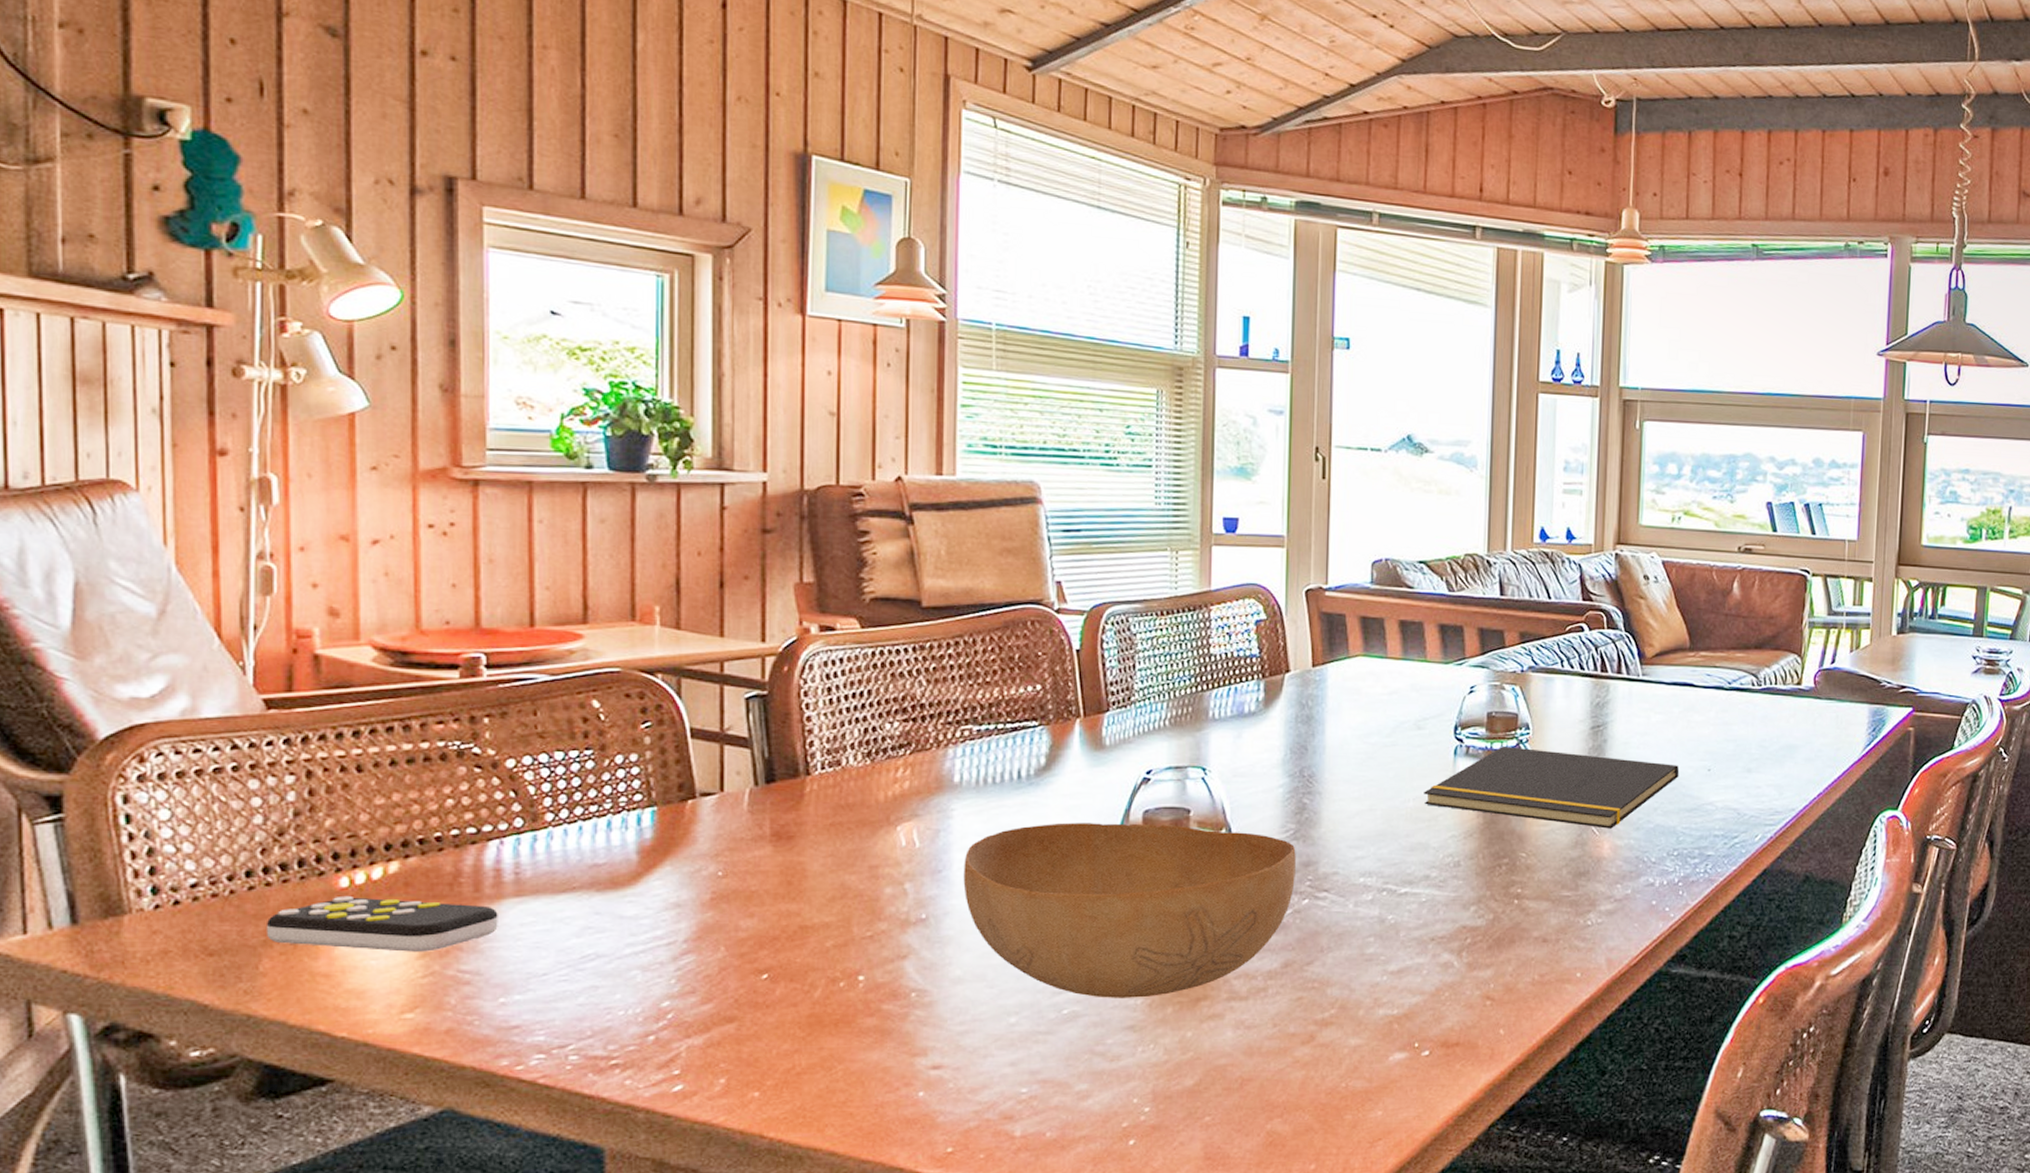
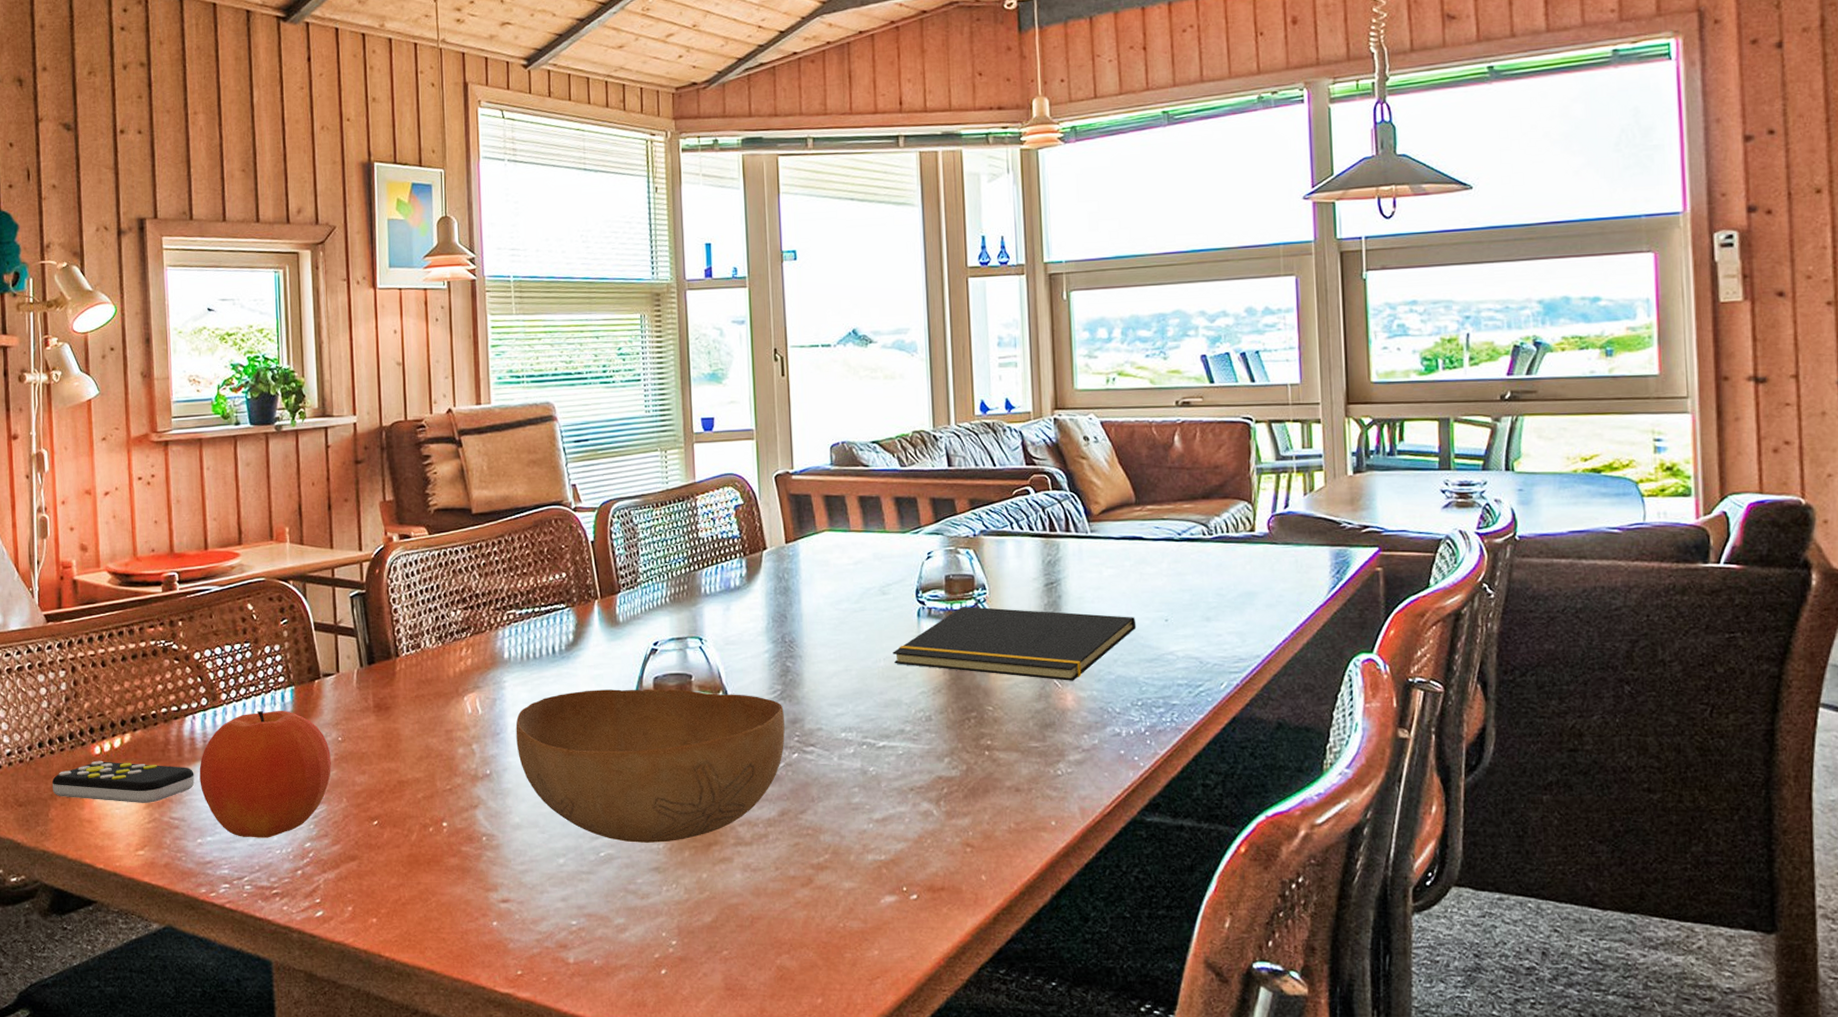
fruit: none [506,835,705,996] -> present [199,710,331,838]

